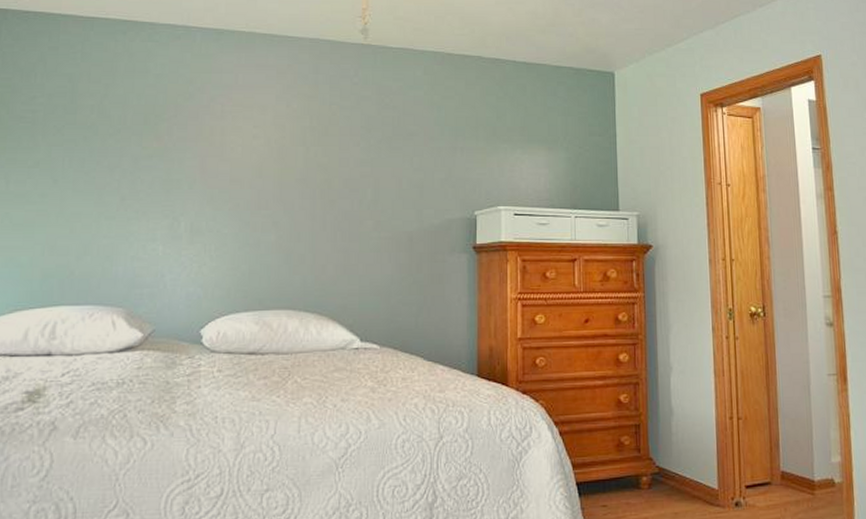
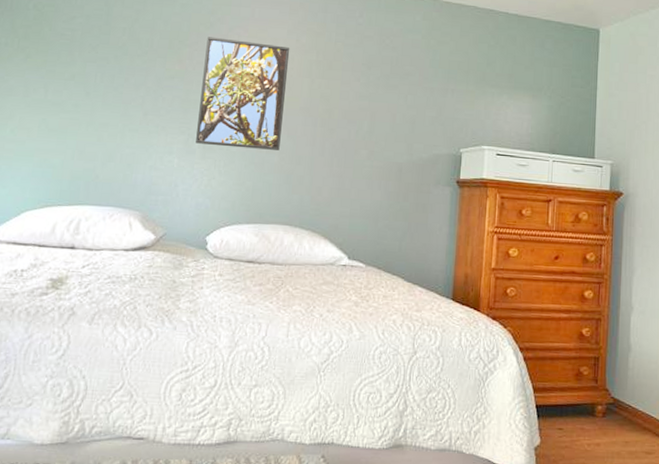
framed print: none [182,109,280,229] -> present [196,37,290,150]

